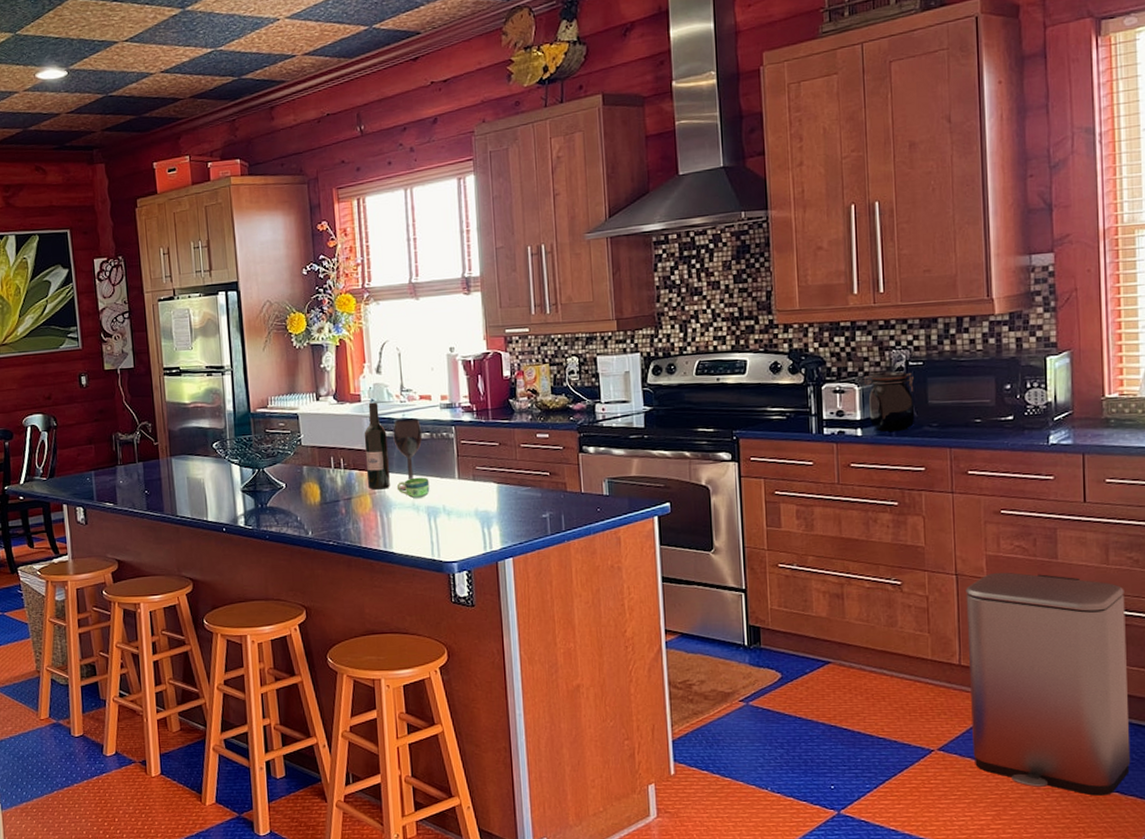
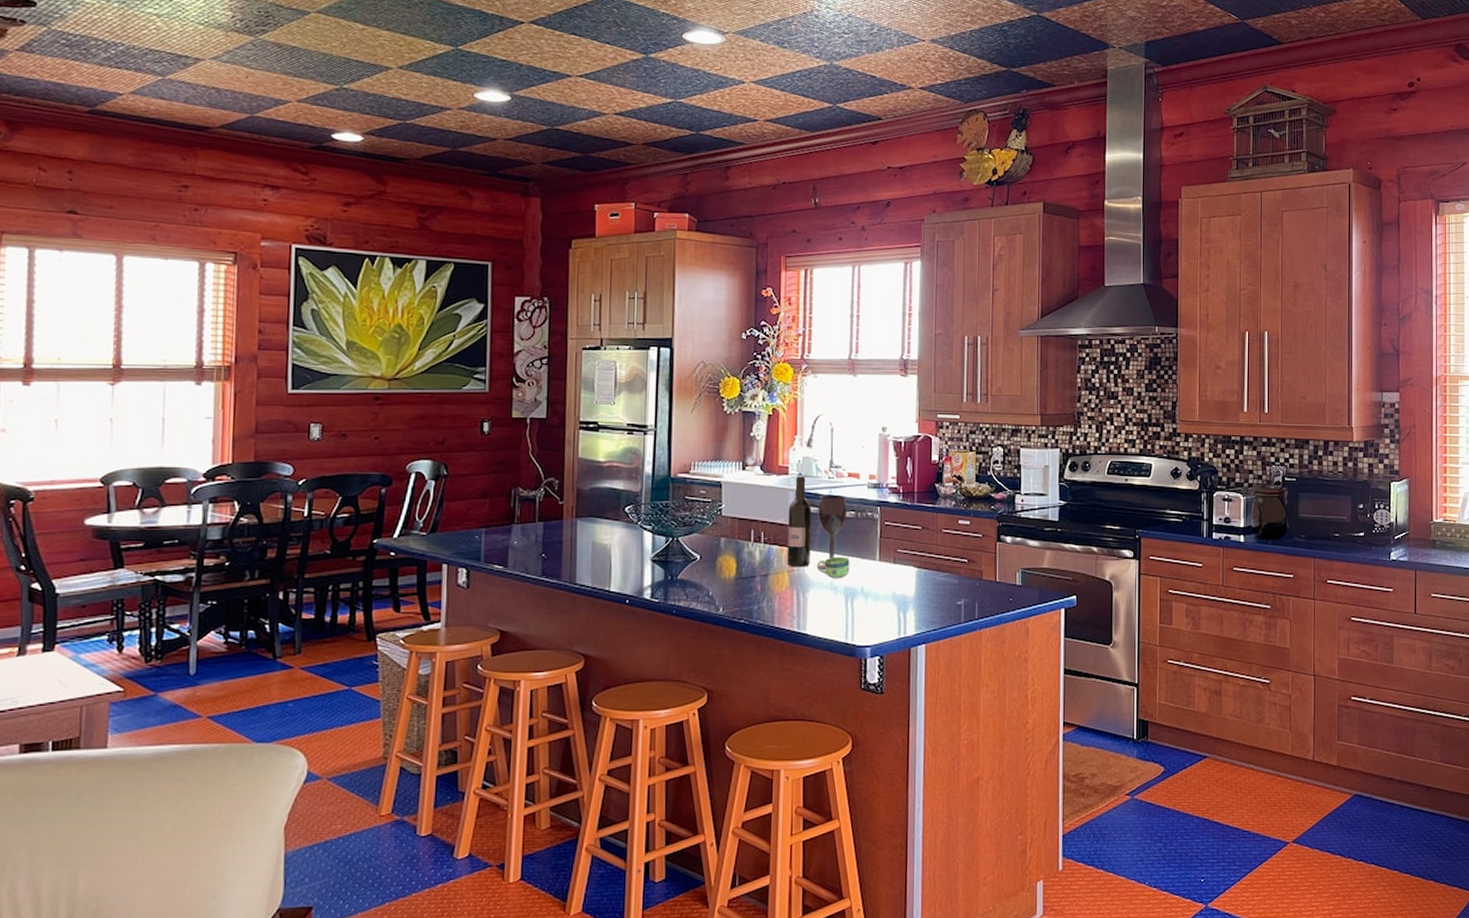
pedal bin: present [966,572,1131,796] -> none [1320,674,1443,884]

